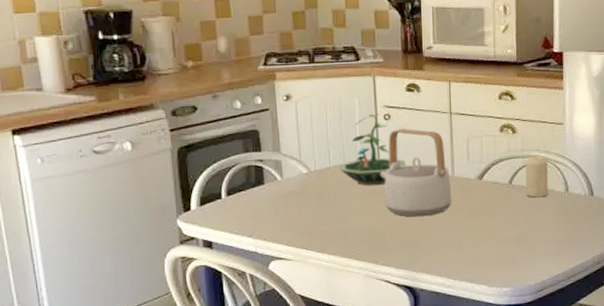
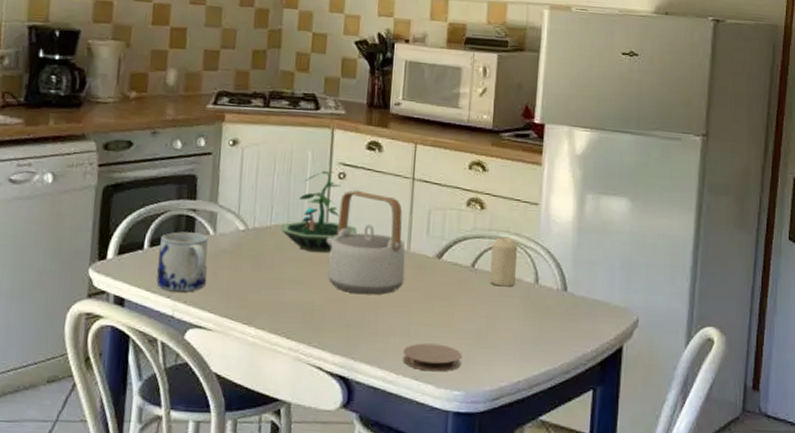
mug: none [235,179,281,232] -> present [156,231,208,292]
coaster: none [458,251,508,275] -> present [403,343,462,372]

